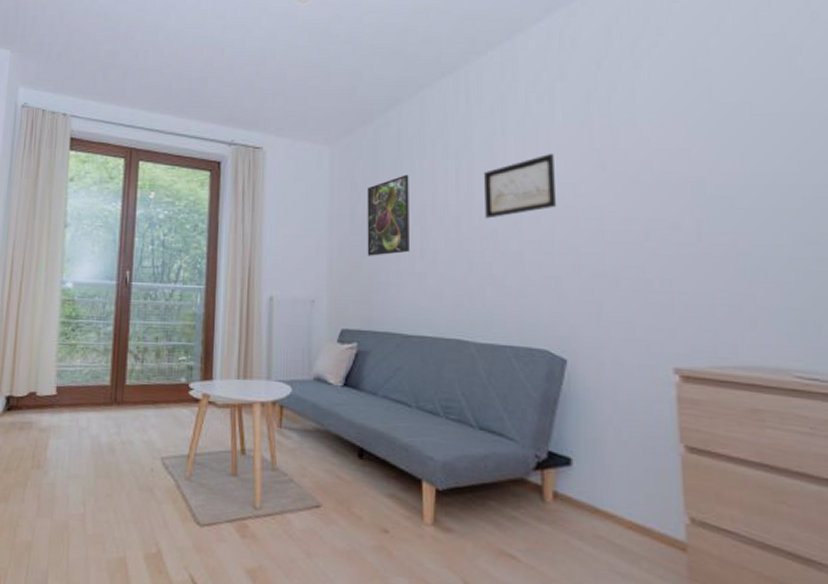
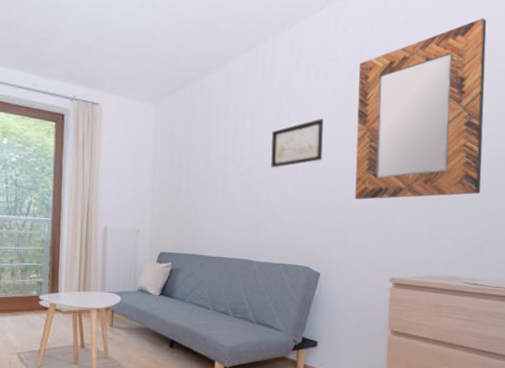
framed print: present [367,174,409,256] -> none [181,131,216,196]
home mirror: none [597,14,803,258] -> present [355,18,487,200]

